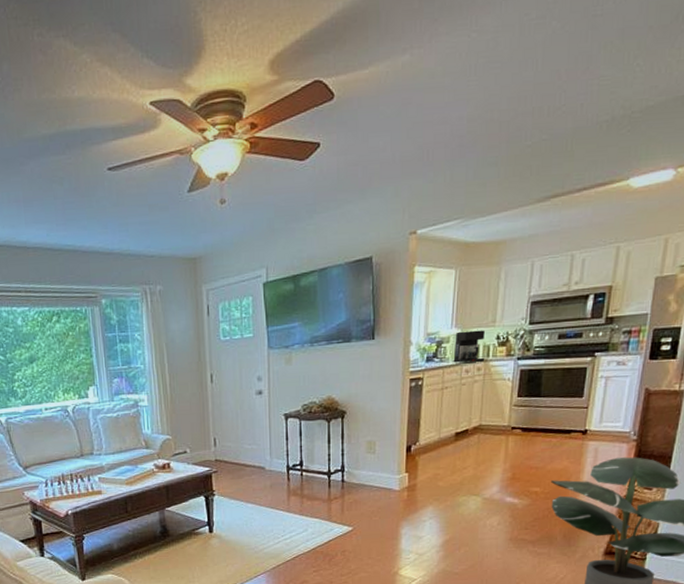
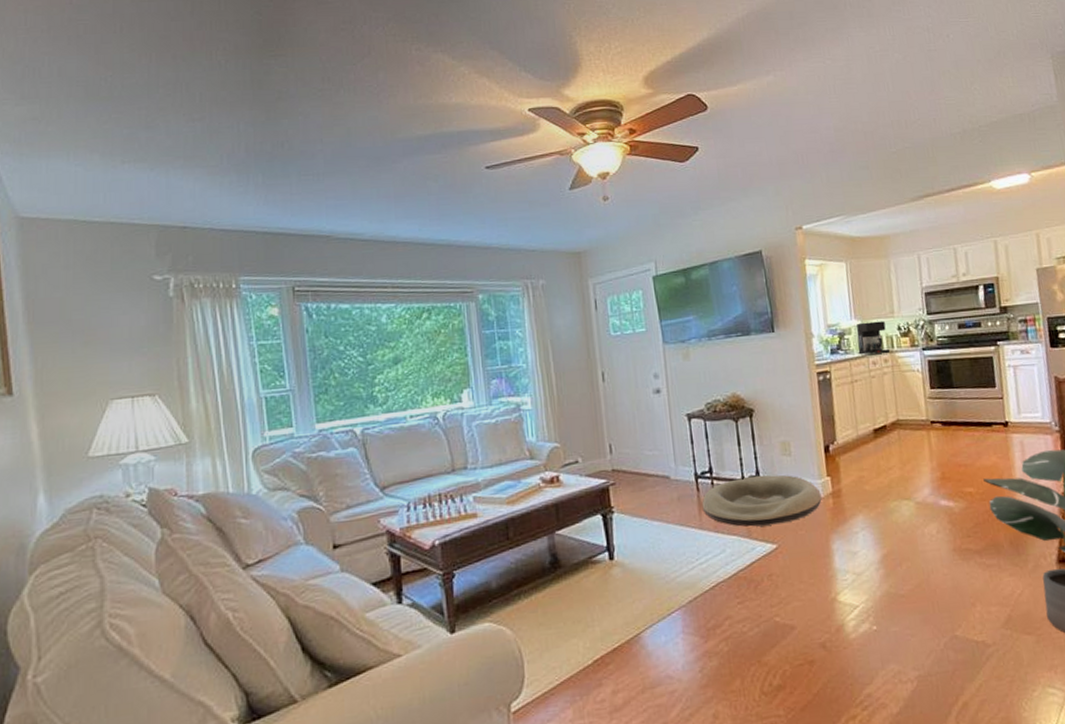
dog bed: none [291,469,398,512] -> present [702,474,822,527]

